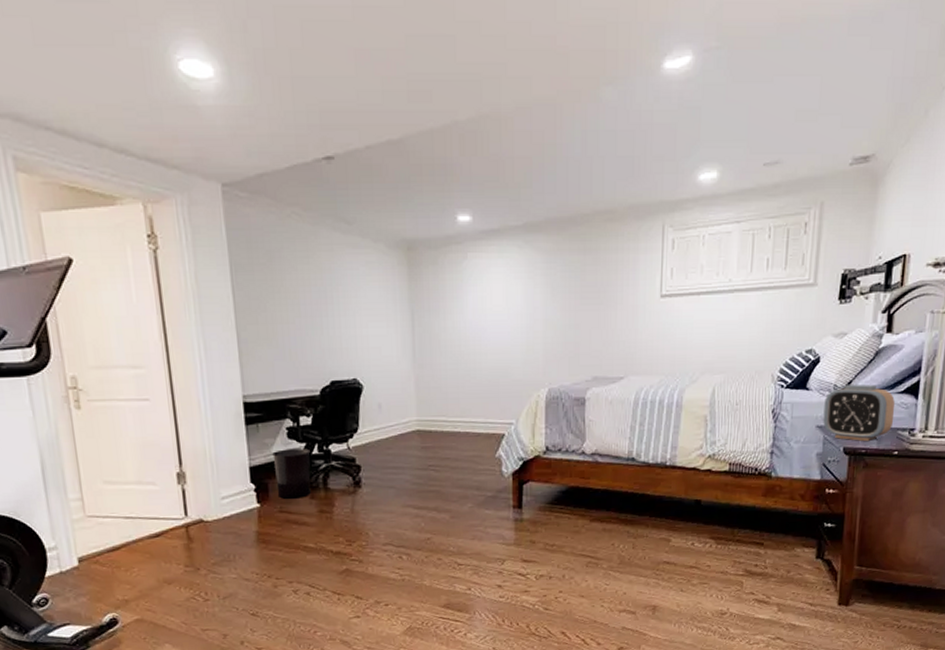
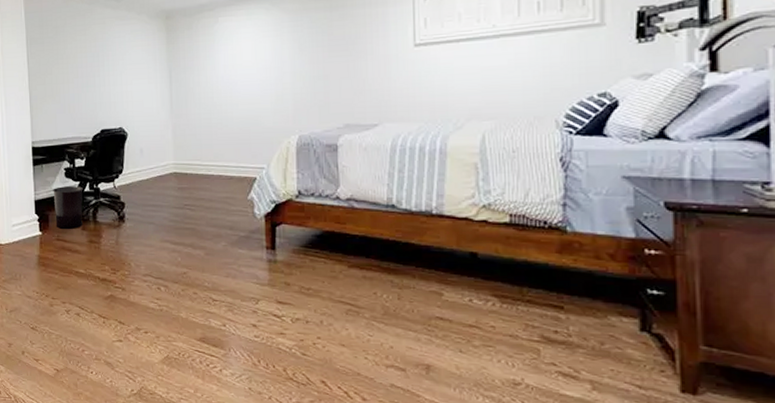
alarm clock: present [823,384,895,442] -> none [630,129,736,196]

